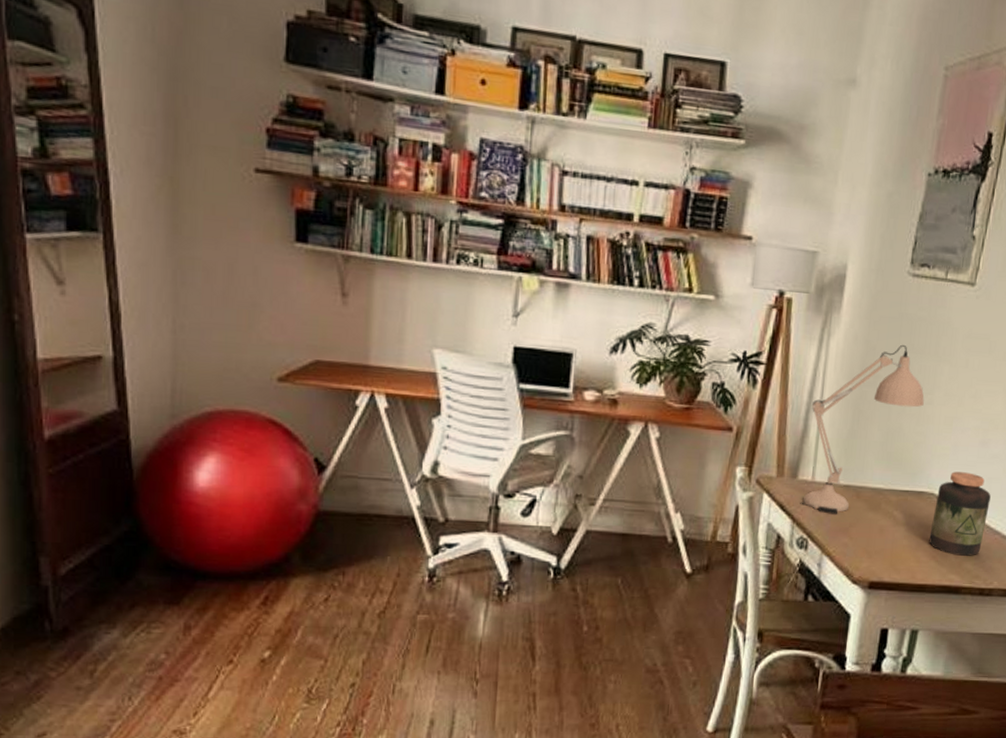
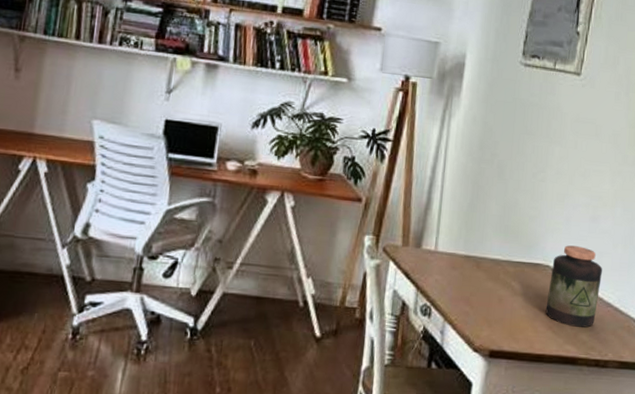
desk lamp: present [800,344,924,515] -> none [424,126,538,284]

